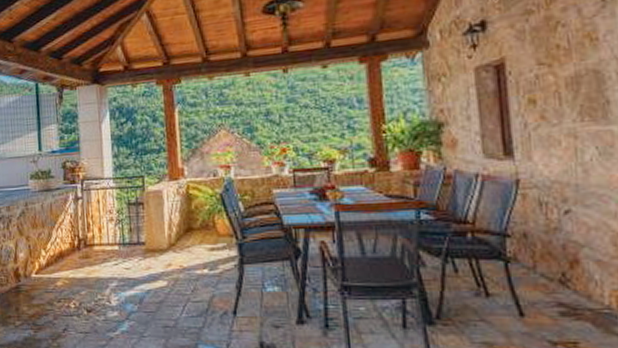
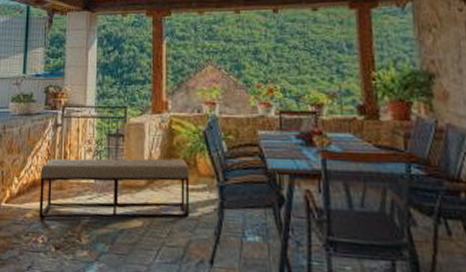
bench: none [66,221,212,286] -> present [39,158,190,219]

